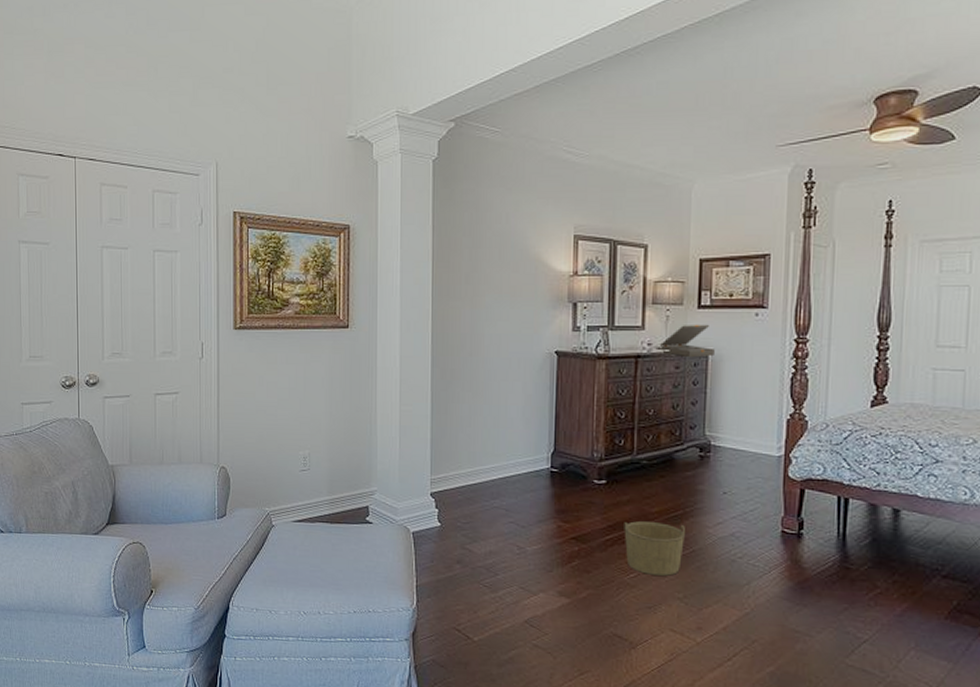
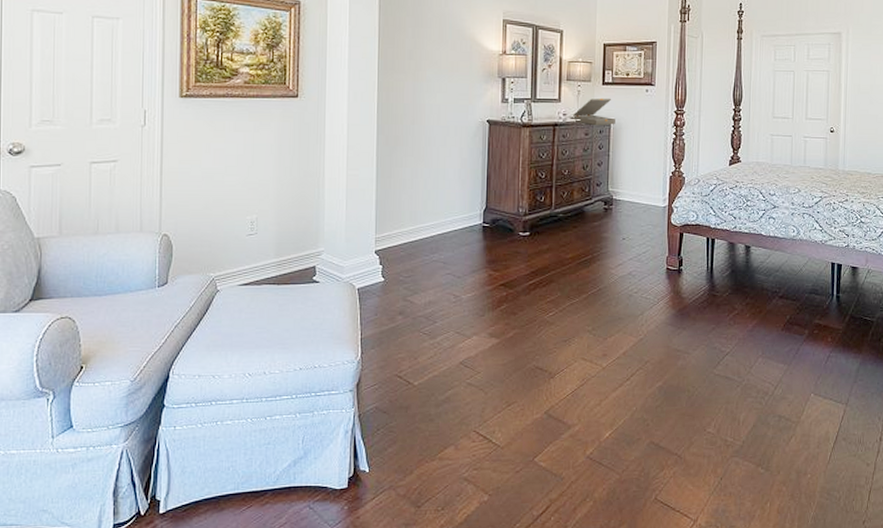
basket: present [624,521,686,576] -> none [544,267,594,312]

